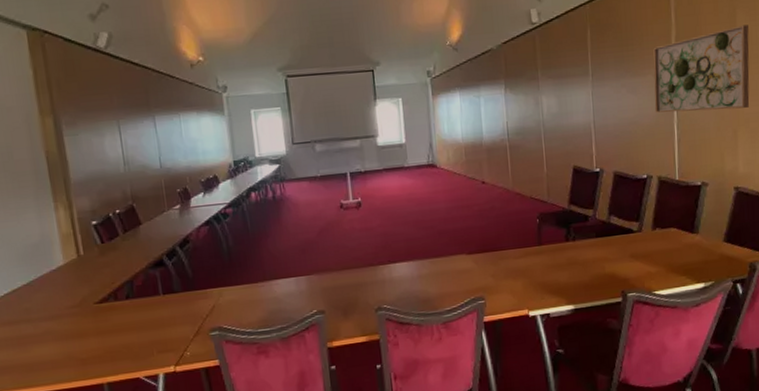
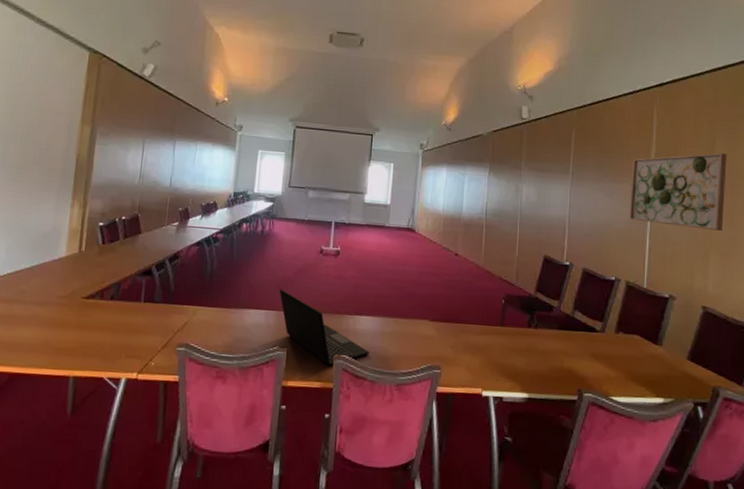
laptop: none [304,252,411,320] -> present [279,288,370,367]

